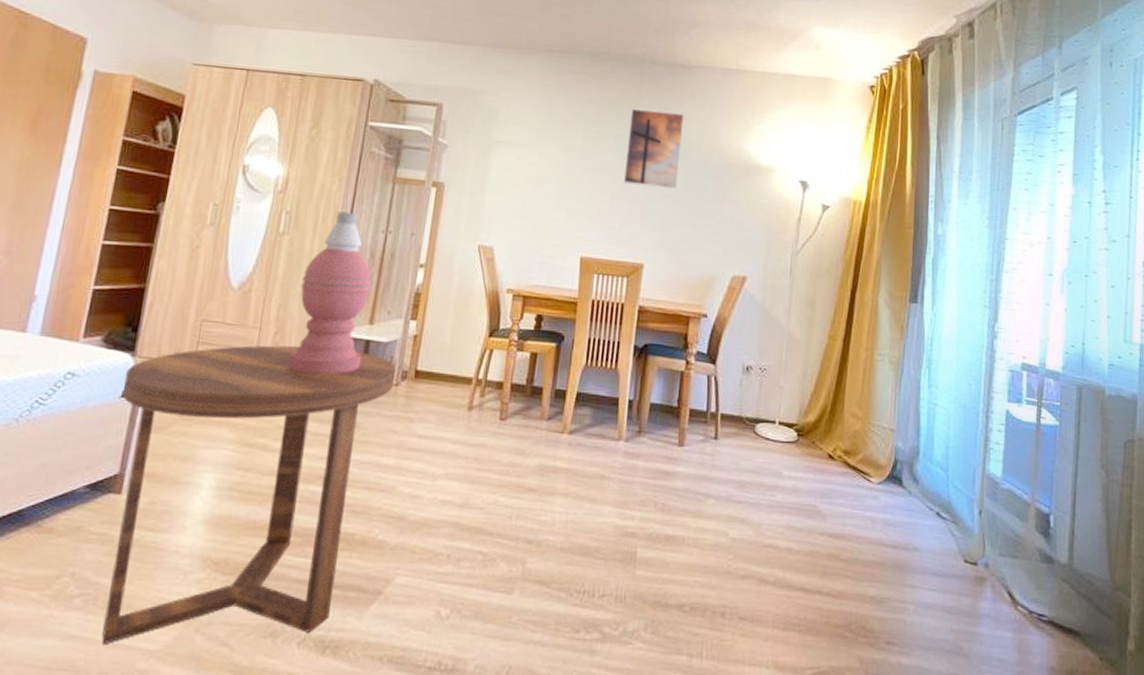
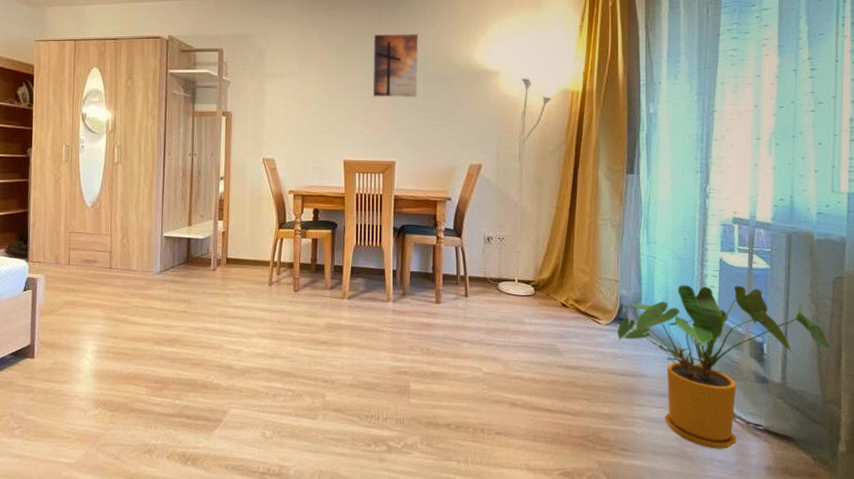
side table: present [101,345,396,644] -> none [24,247,212,460]
table lamp: present [288,211,372,375] -> none [134,142,186,266]
house plant: none [890,439,1122,645] -> present [618,285,832,449]

